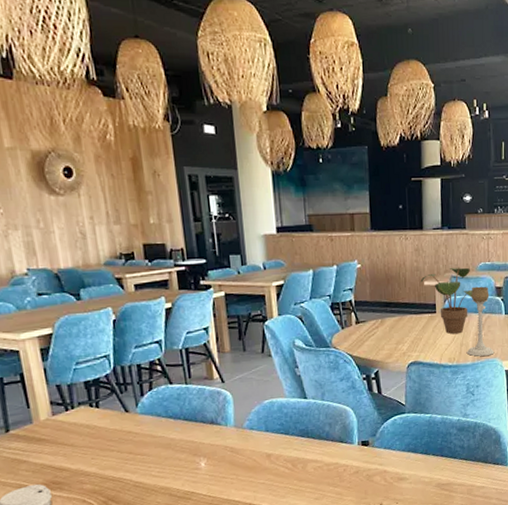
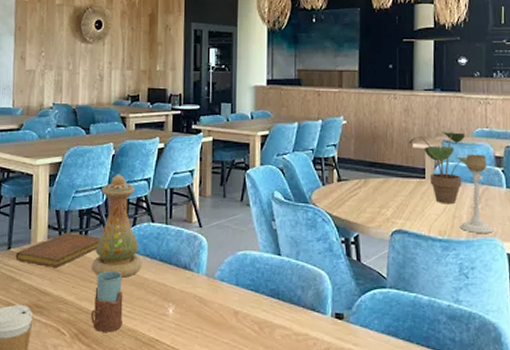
notebook: none [16,405,115,444] -> present [15,232,101,267]
vase: none [107,339,166,444] -> present [91,174,143,278]
drinking glass: none [117,436,154,495] -> present [91,270,123,332]

